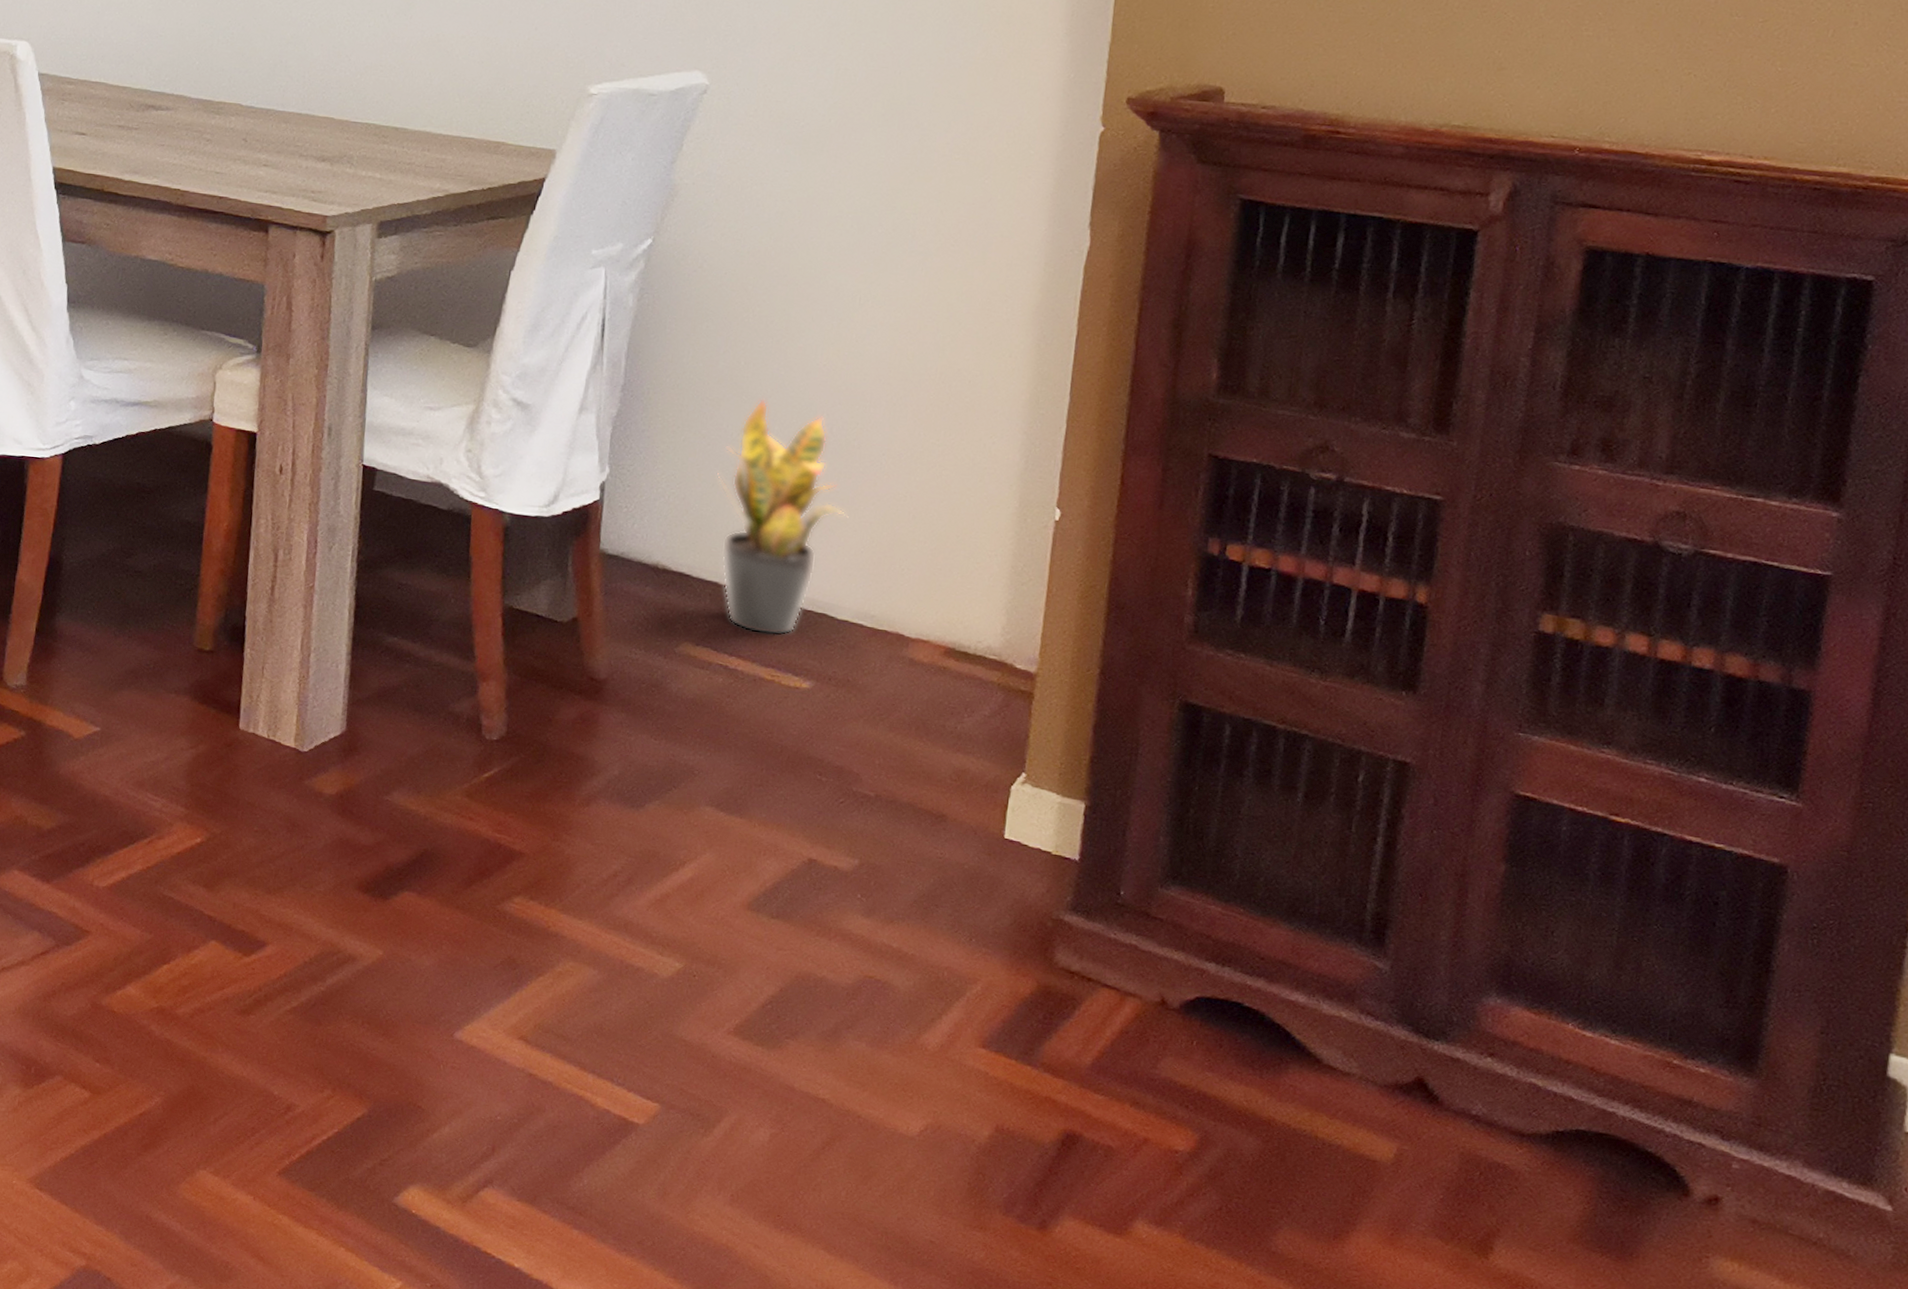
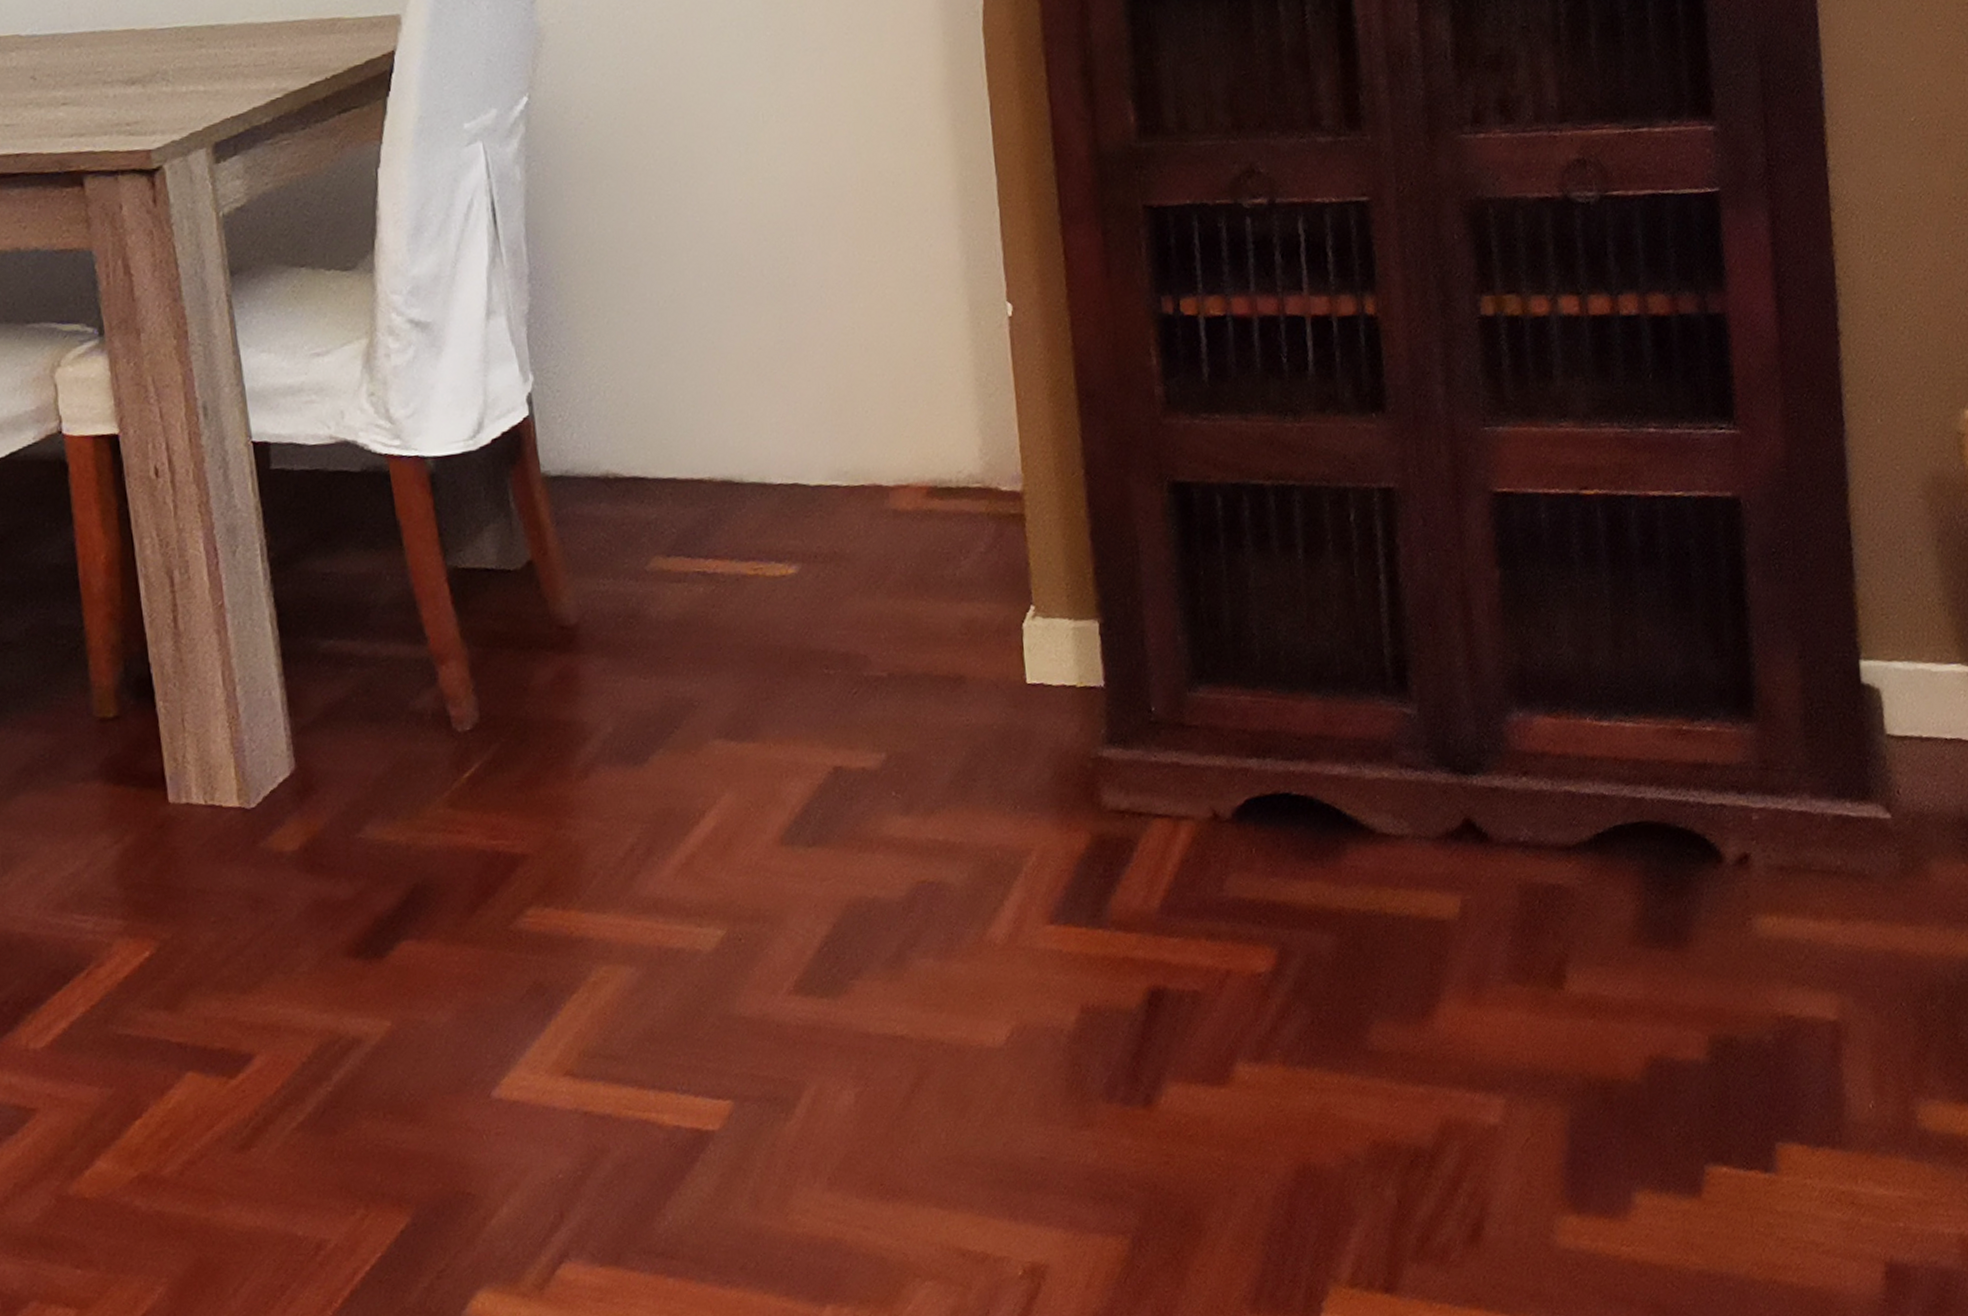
potted plant: present [717,398,849,636] -> none [651,253,799,526]

